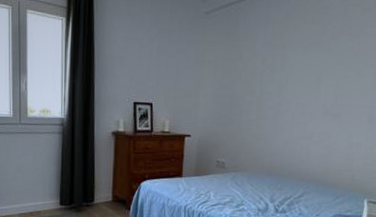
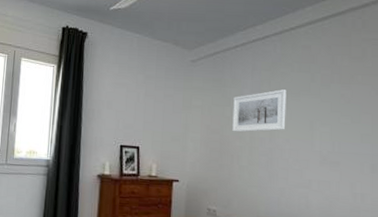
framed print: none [243,43,298,87] -> present [232,89,287,132]

